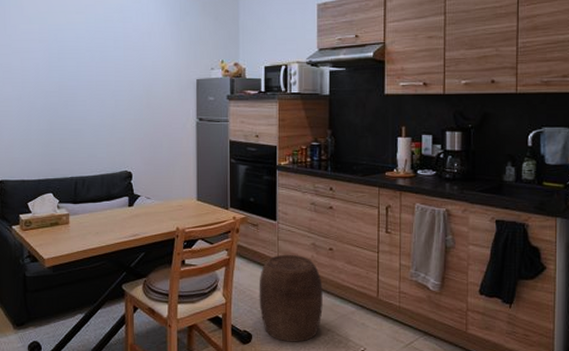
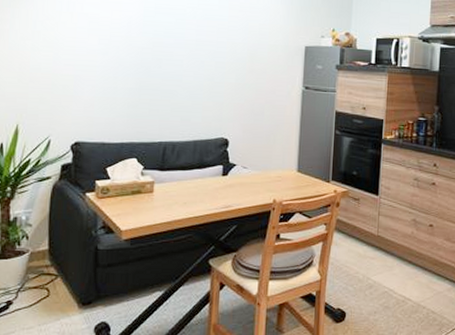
stool: present [259,254,323,342] -> none [355,230,421,320]

